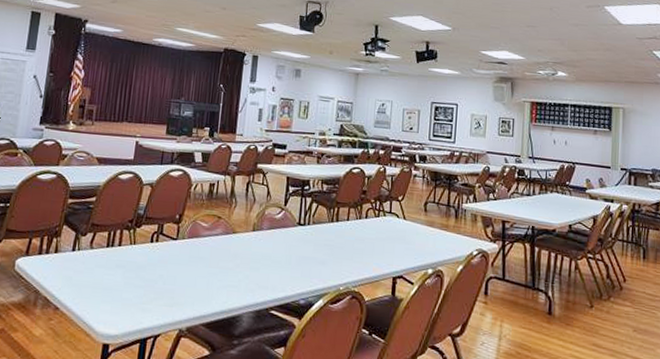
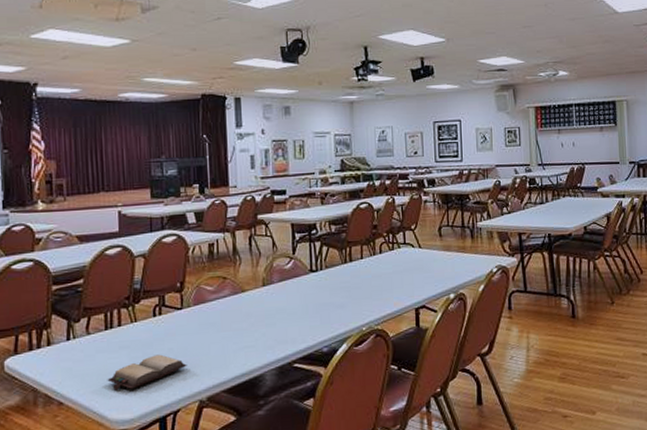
hardback book: none [100,278,173,307] -> present [107,354,187,391]

